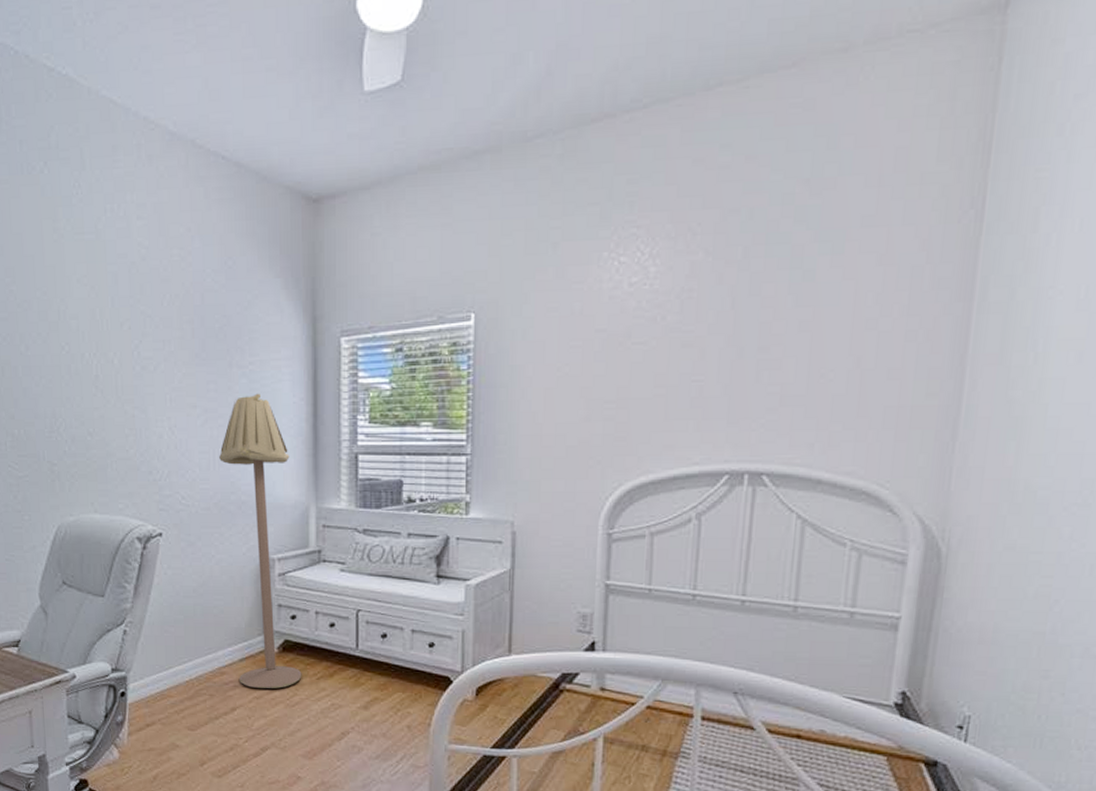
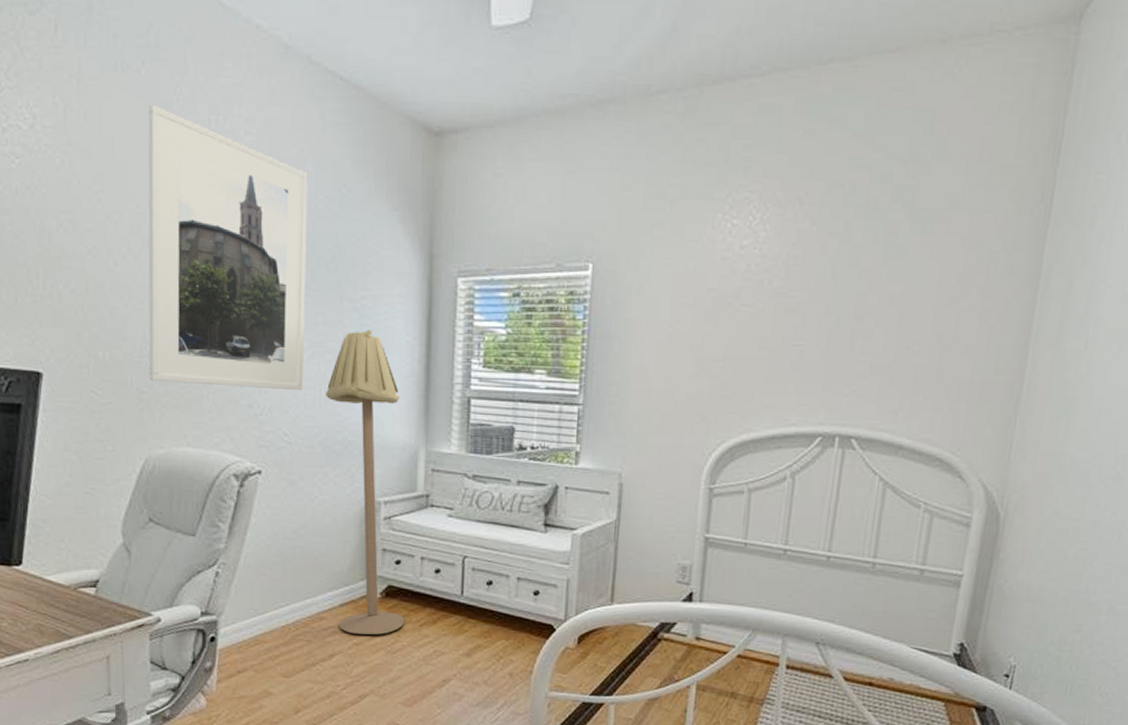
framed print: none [51,200,198,456] -> present [148,105,308,391]

